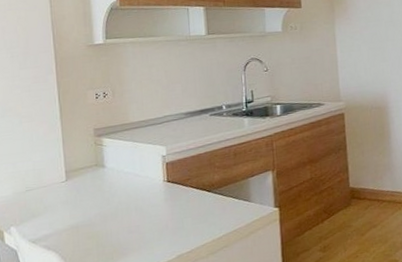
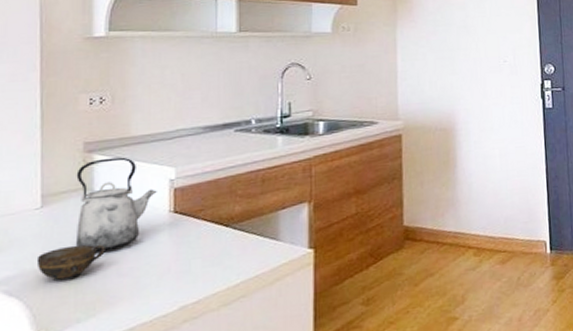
cup: none [66,208,117,238] -> present [36,244,105,282]
kettle: none [90,139,153,214] -> present [76,157,157,252]

